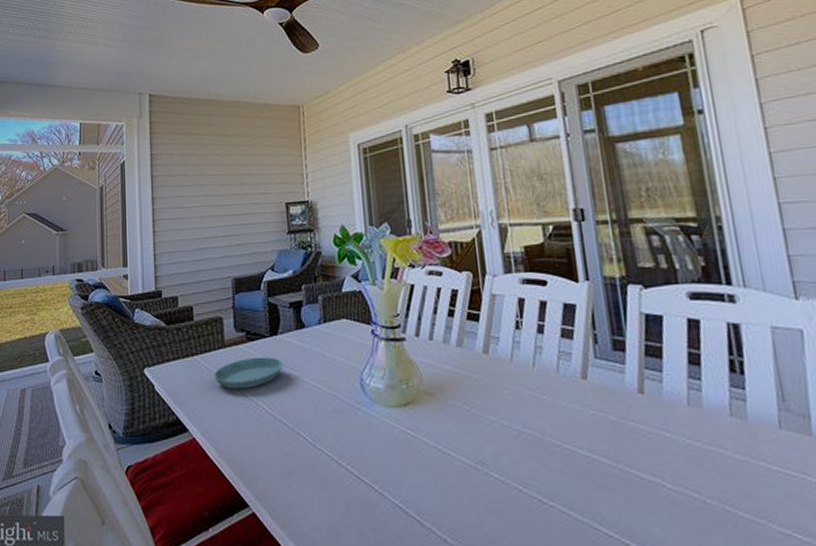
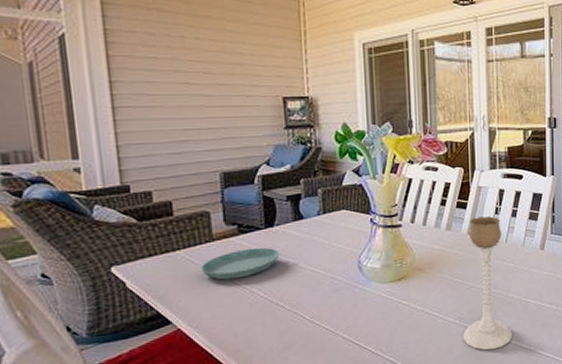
candle holder: none [485,331,555,513] -> present [463,216,513,350]

